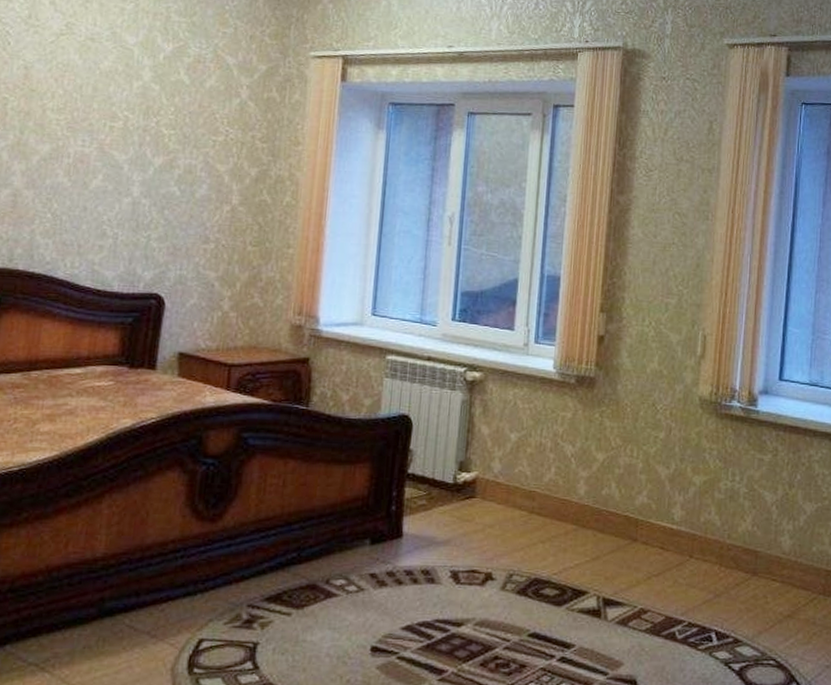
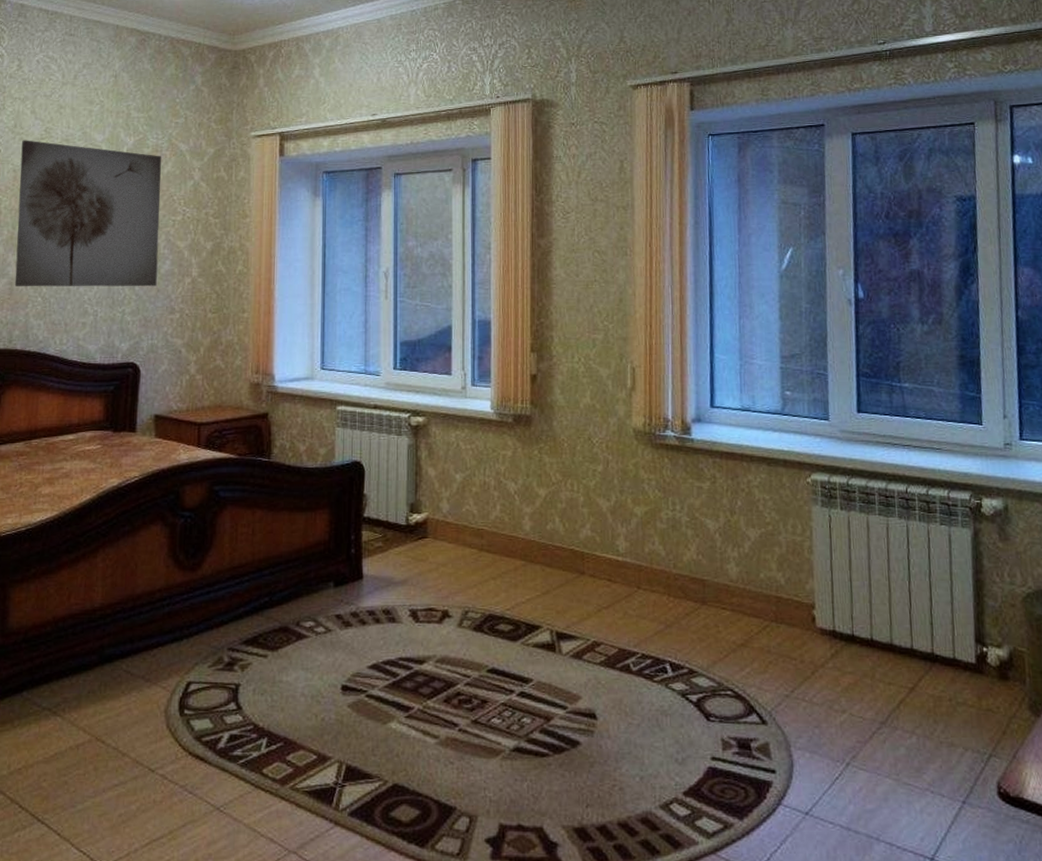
wall art: none [19,33,204,212] -> present [14,140,161,287]

